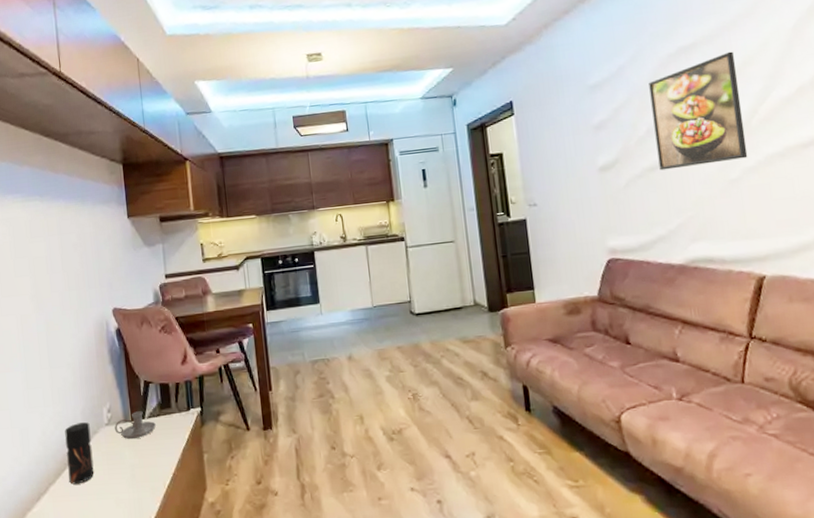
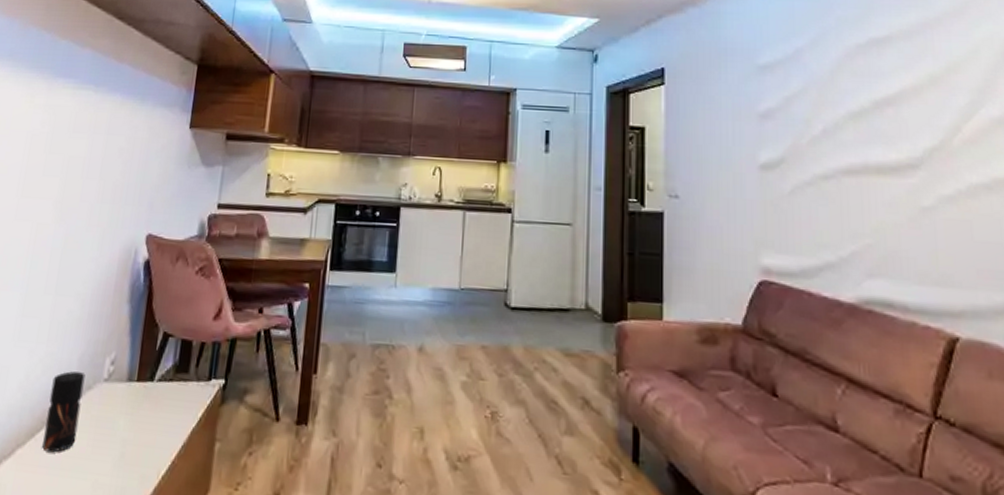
candle holder: present [115,411,156,440] -> none [114,370,166,406]
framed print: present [649,51,748,171] -> none [830,53,946,184]

